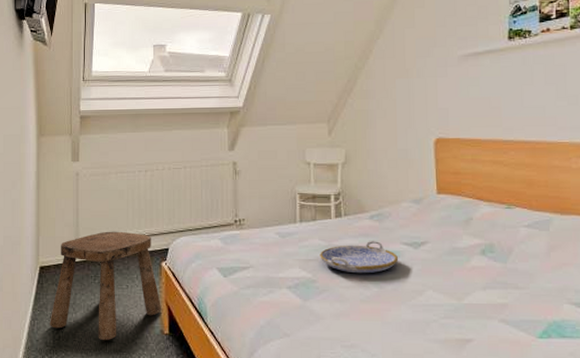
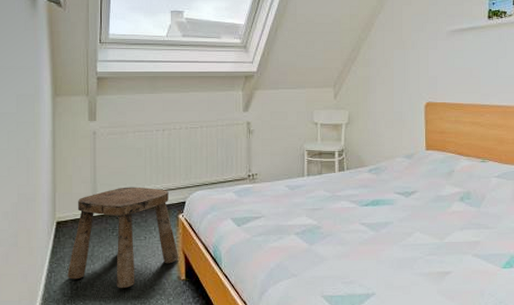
serving tray: present [320,241,399,274] -> none [325,191,392,220]

